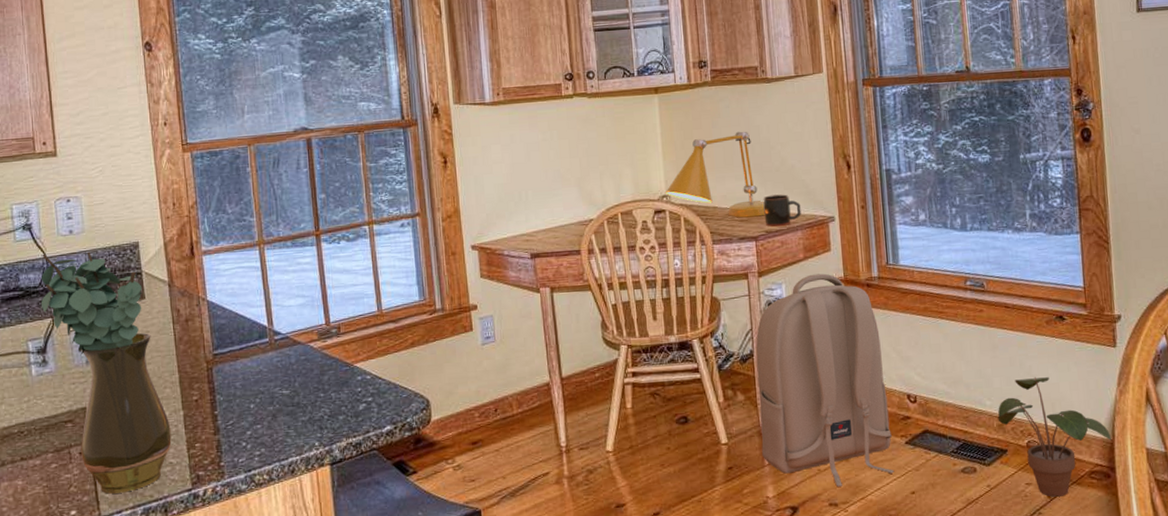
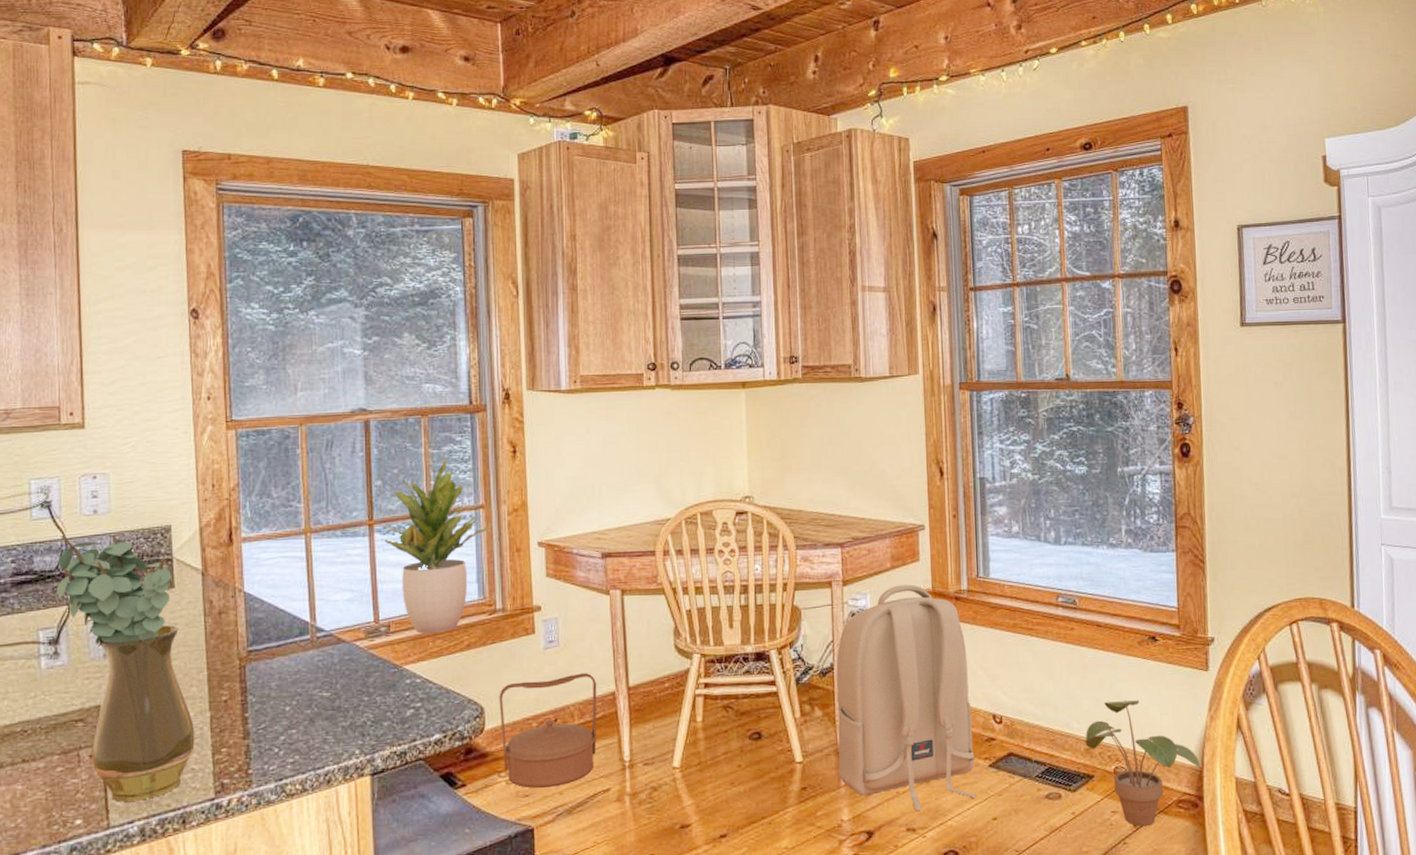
potted plant: none [328,172,429,335] -> present [382,459,493,635]
basket: none [442,366,535,473] -> present [499,673,597,788]
table lamp: present [665,131,765,218] -> none [748,431,853,523]
mug: present [763,194,801,227] -> none [851,499,890,533]

